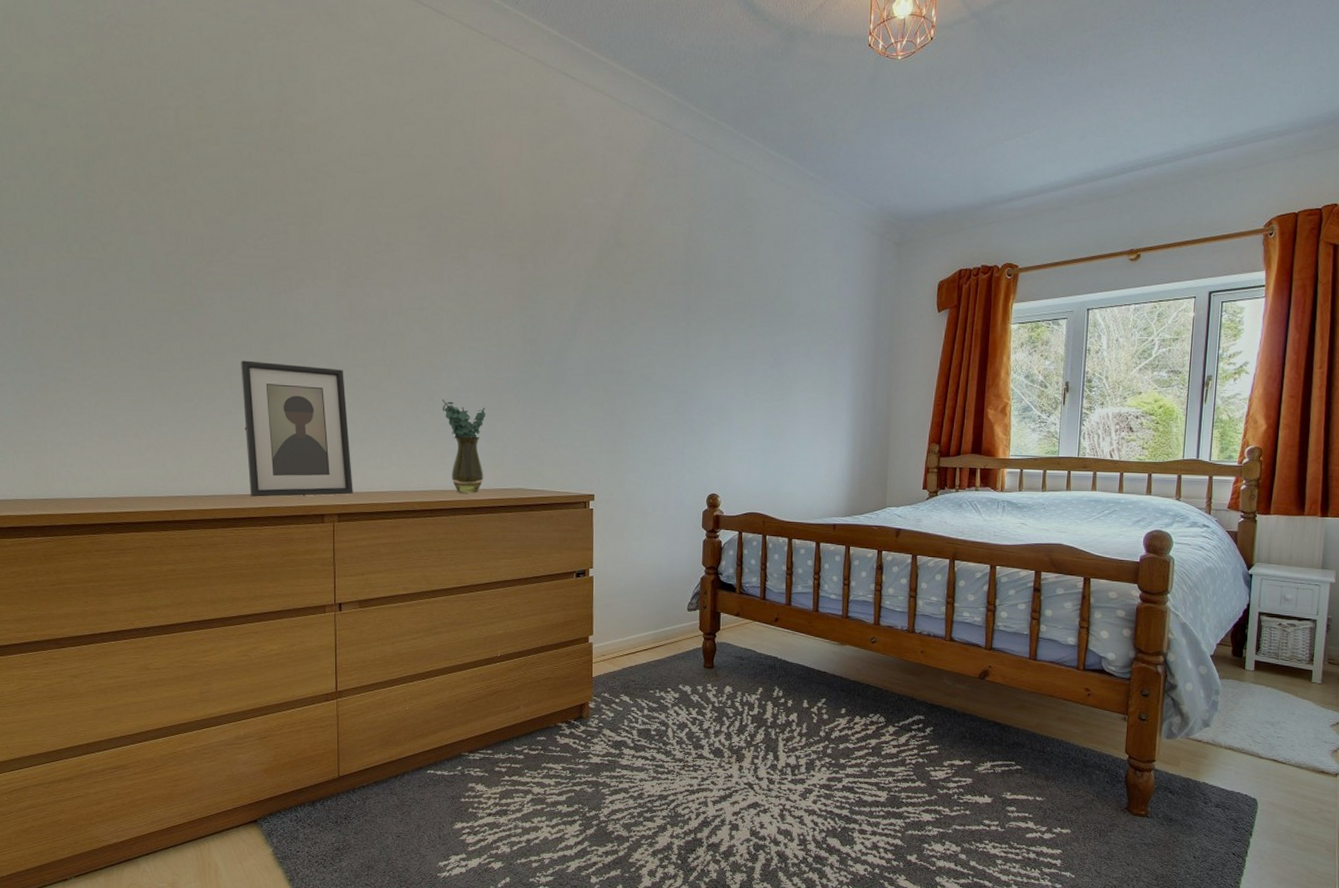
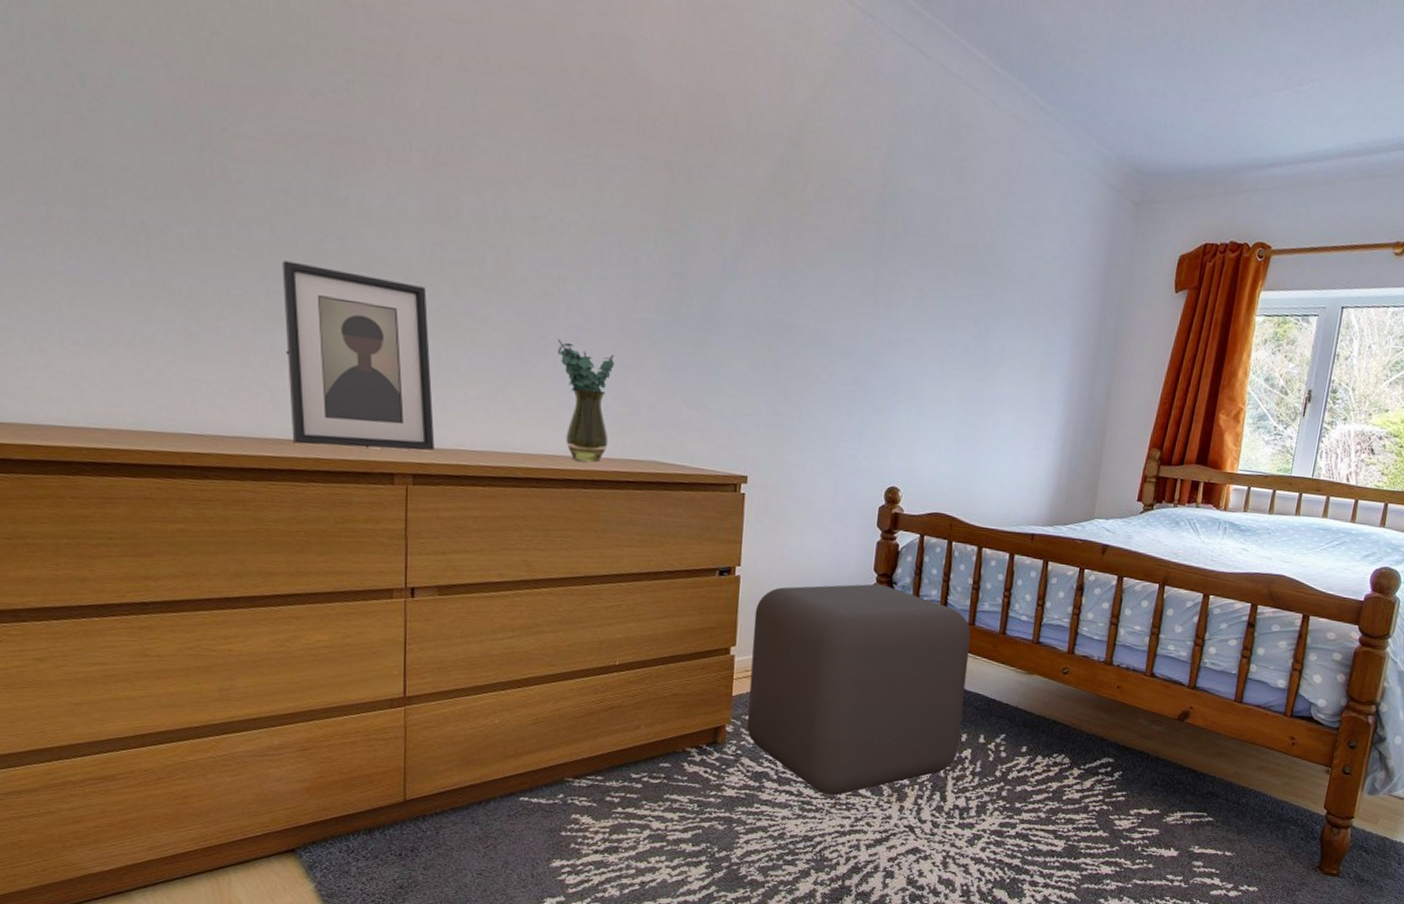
cube: none [606,576,789,759] -> present [746,584,971,795]

